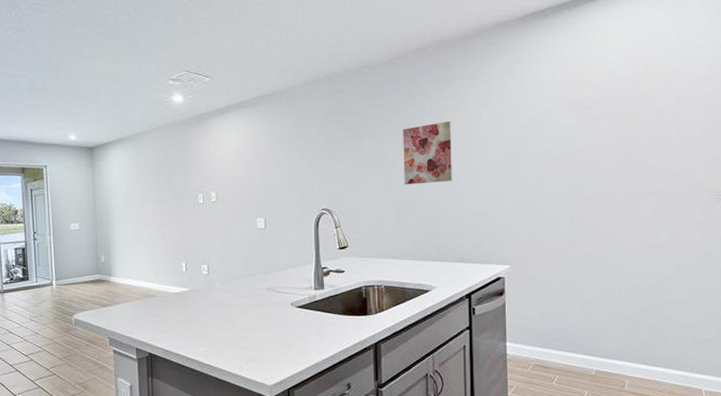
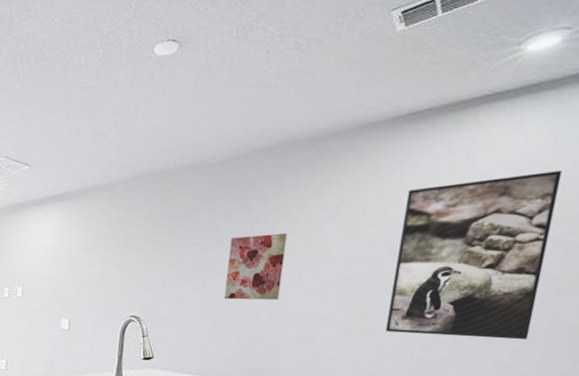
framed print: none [545,52,662,200] -> present [385,171,562,340]

